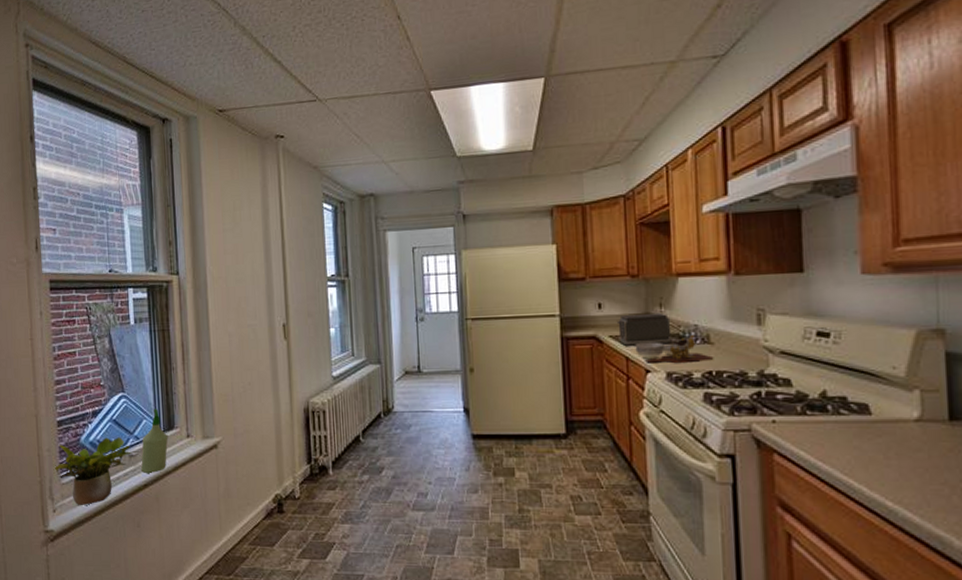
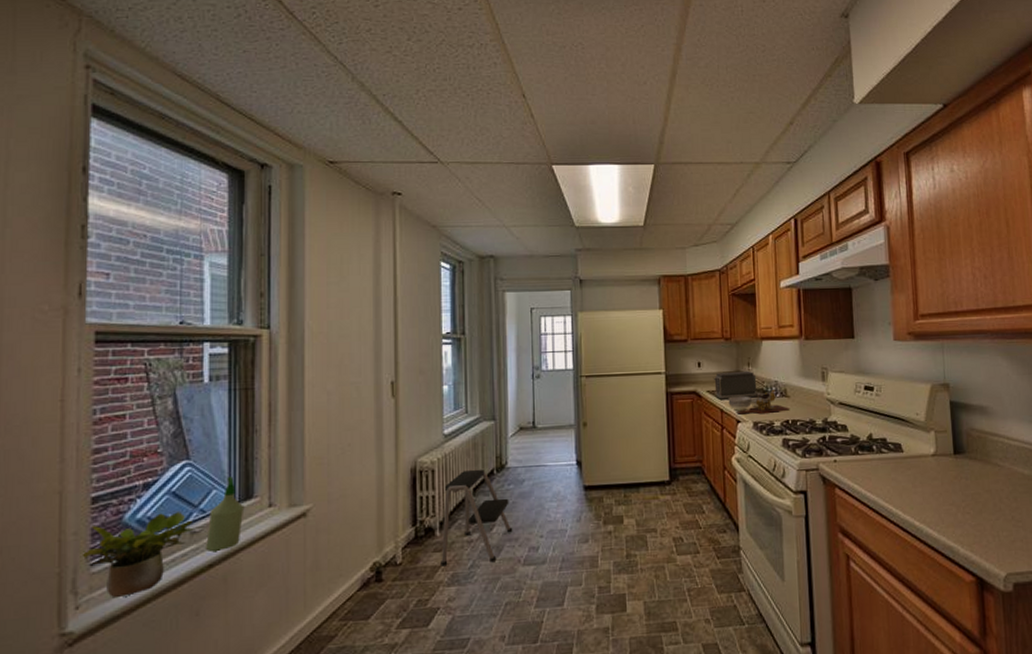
step stool: none [334,412,401,505] -> present [441,469,513,566]

